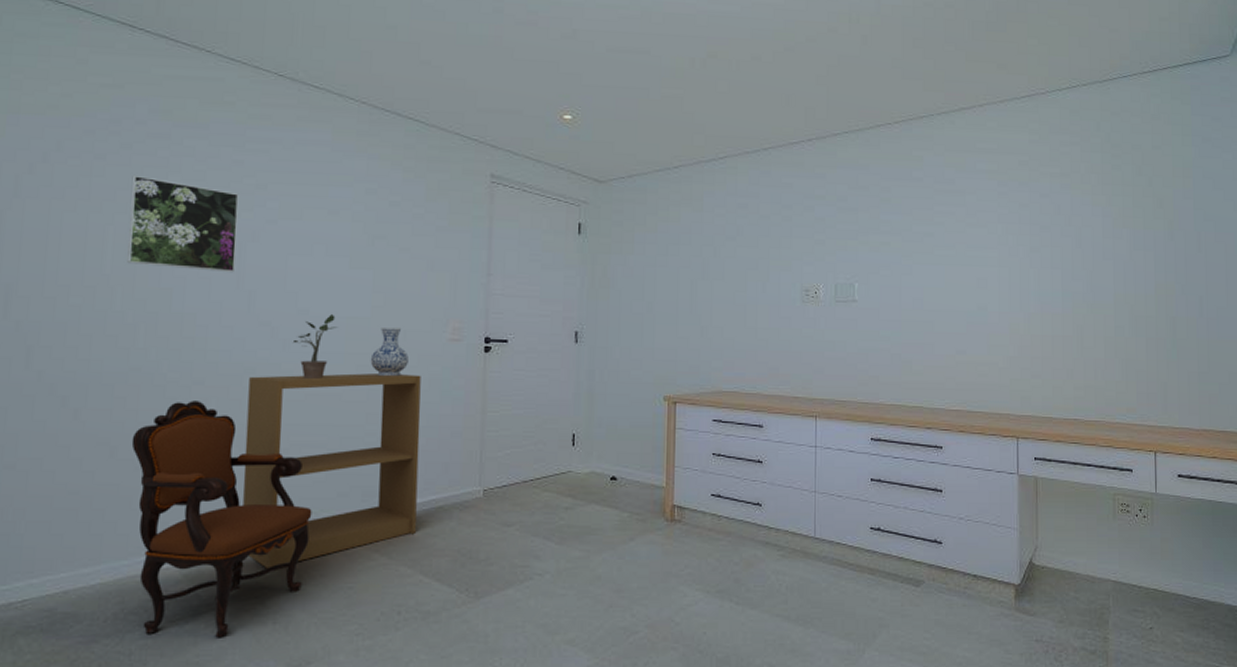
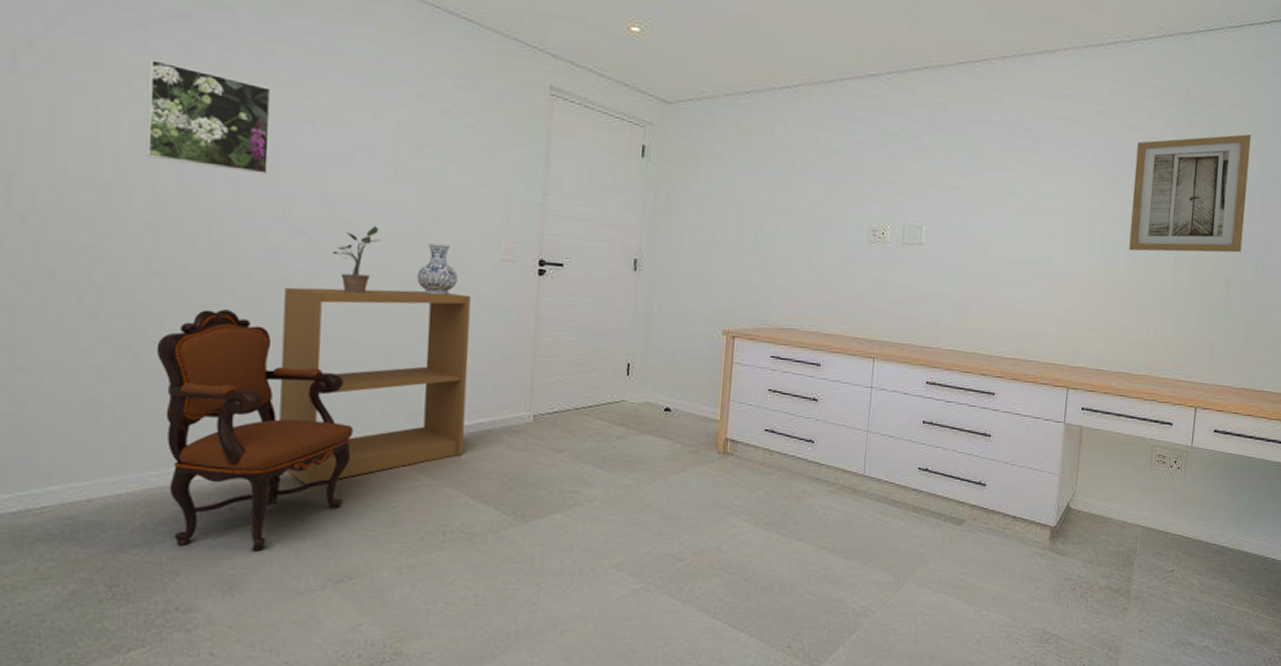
wall art: none [1063,174,1183,296] -> present [1129,134,1252,253]

